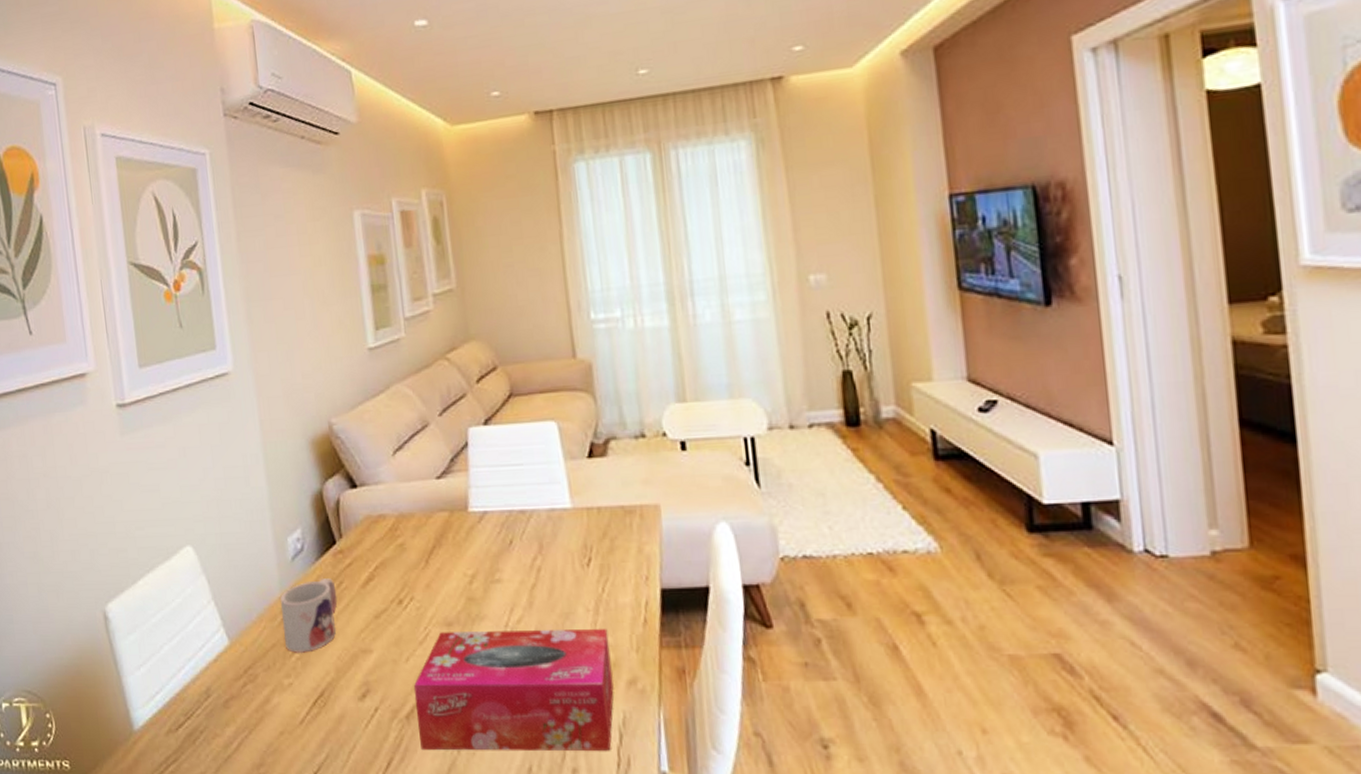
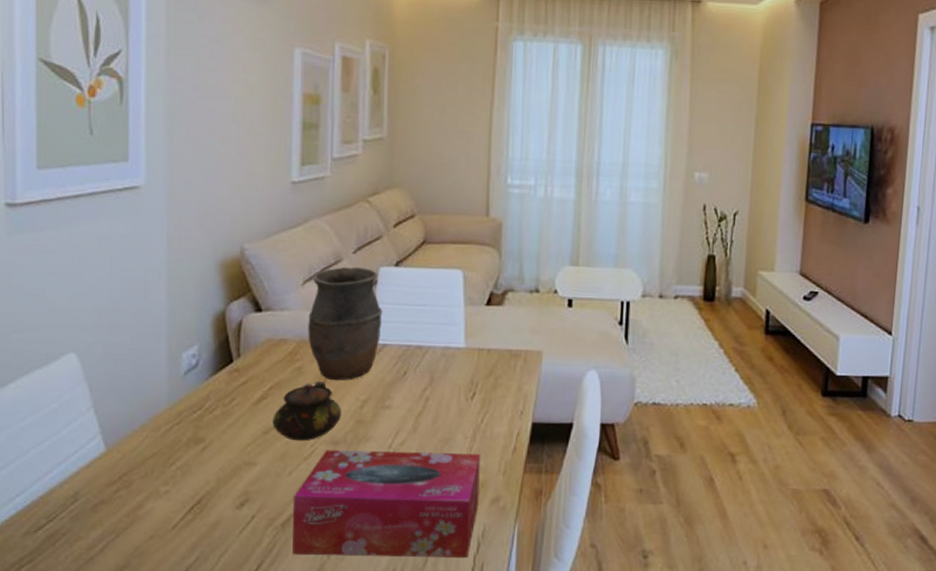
mug: present [279,578,338,653] -> none [166,394,227,463]
teapot: none [382,558,451,624] -> present [272,382,341,441]
vase: none [402,429,480,556] -> present [308,266,383,381]

